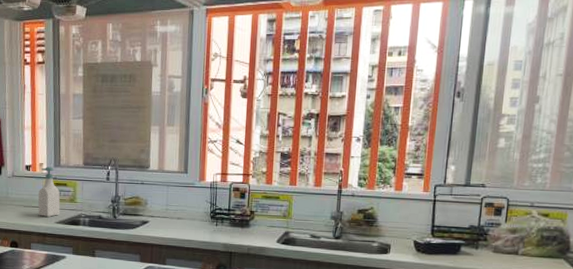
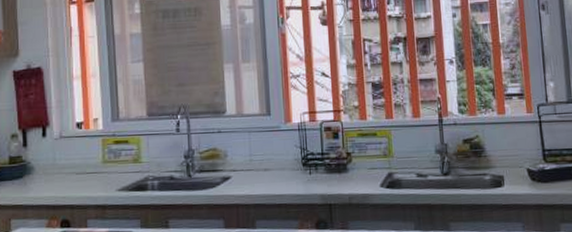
soap bottle: present [38,166,60,217] -> none [94,121,122,184]

